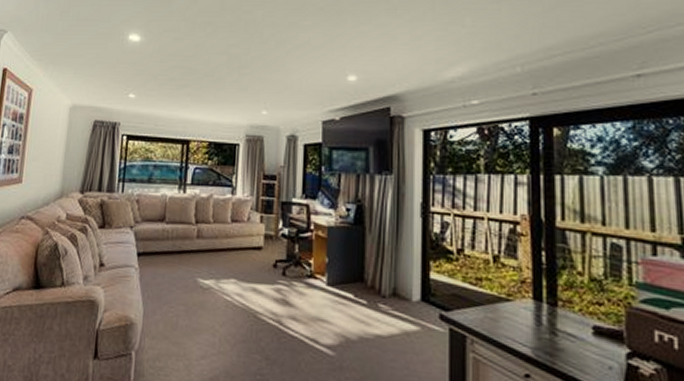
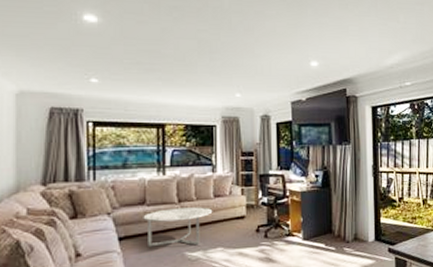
coffee table: none [161,229,229,273] -> present [143,207,213,248]

